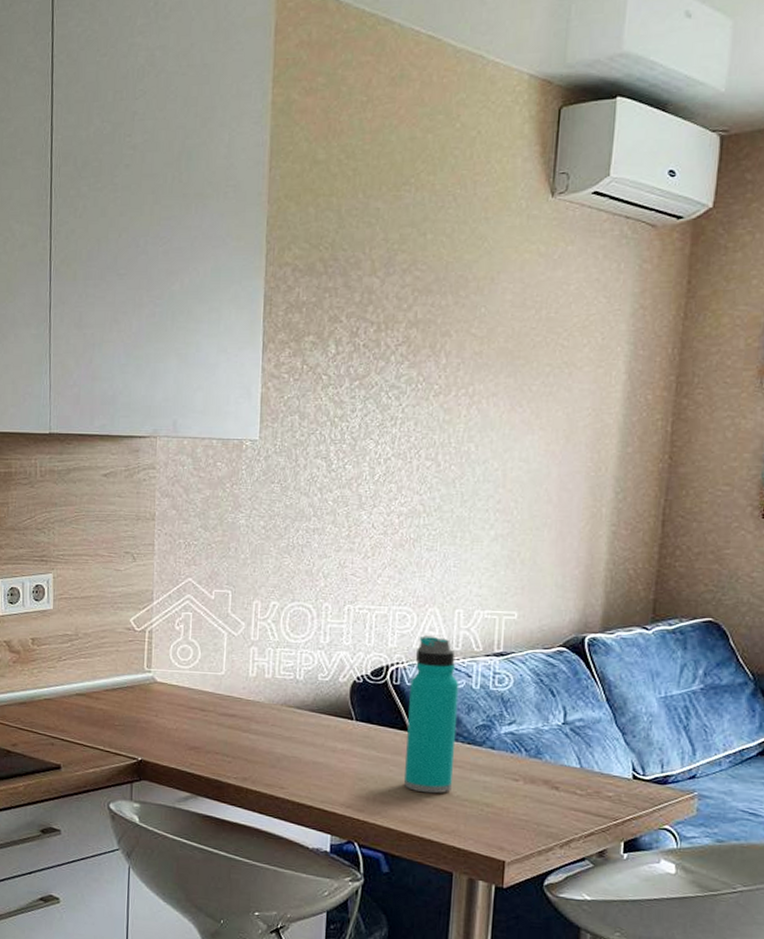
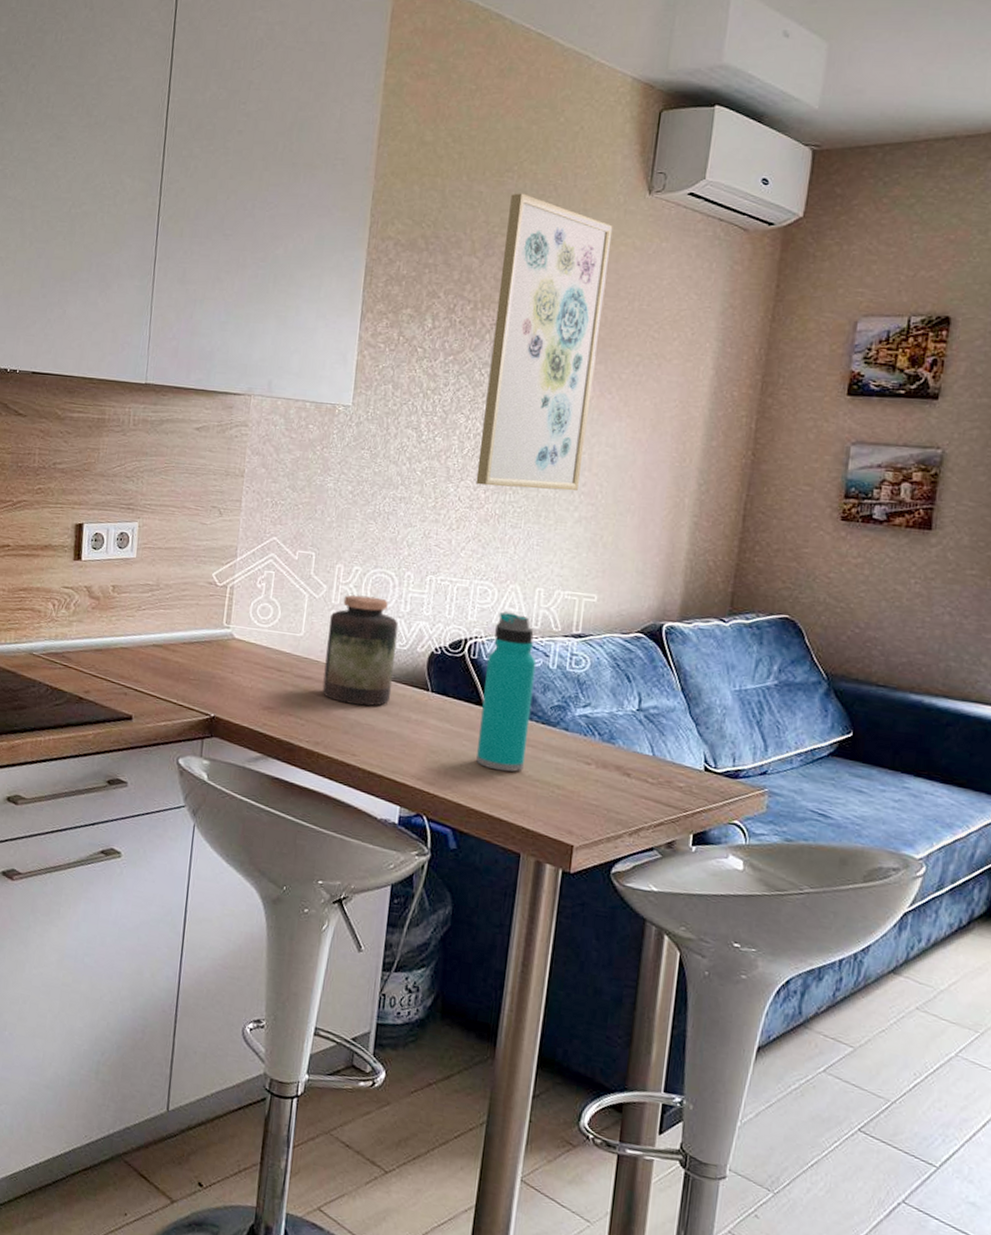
jar: none [247,630,319,739] -> present [322,594,398,706]
wall art: none [388,206,516,511] -> present [475,193,613,491]

